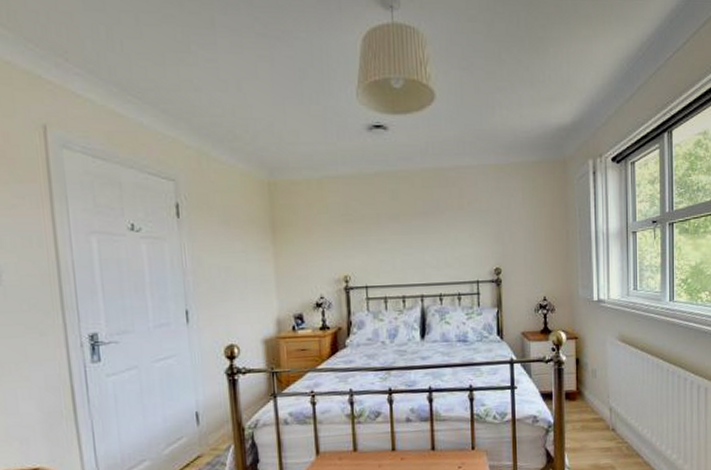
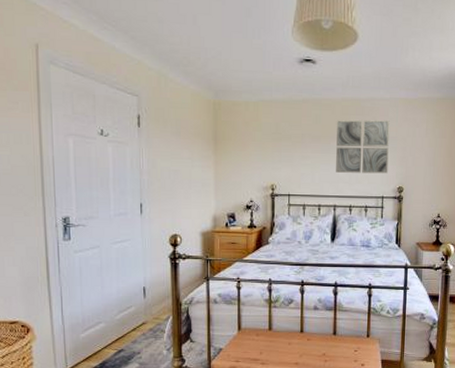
wall art: none [418,191,482,256] -> present [336,120,390,174]

